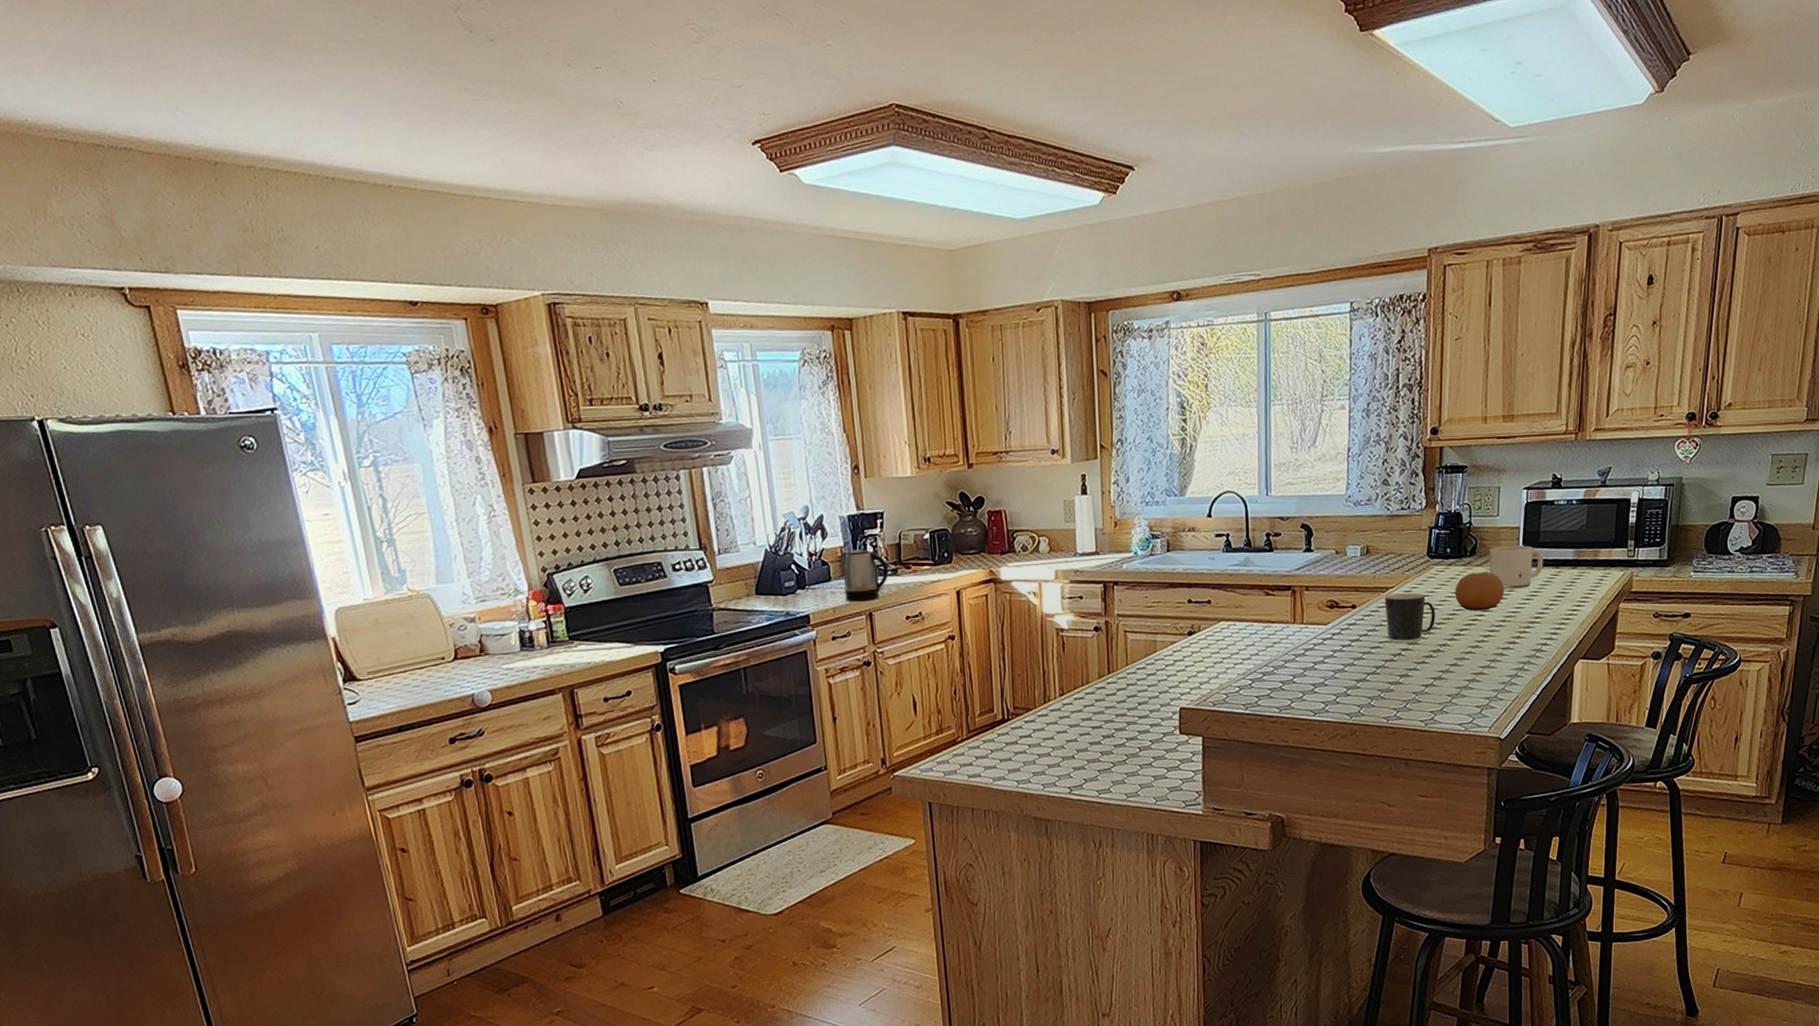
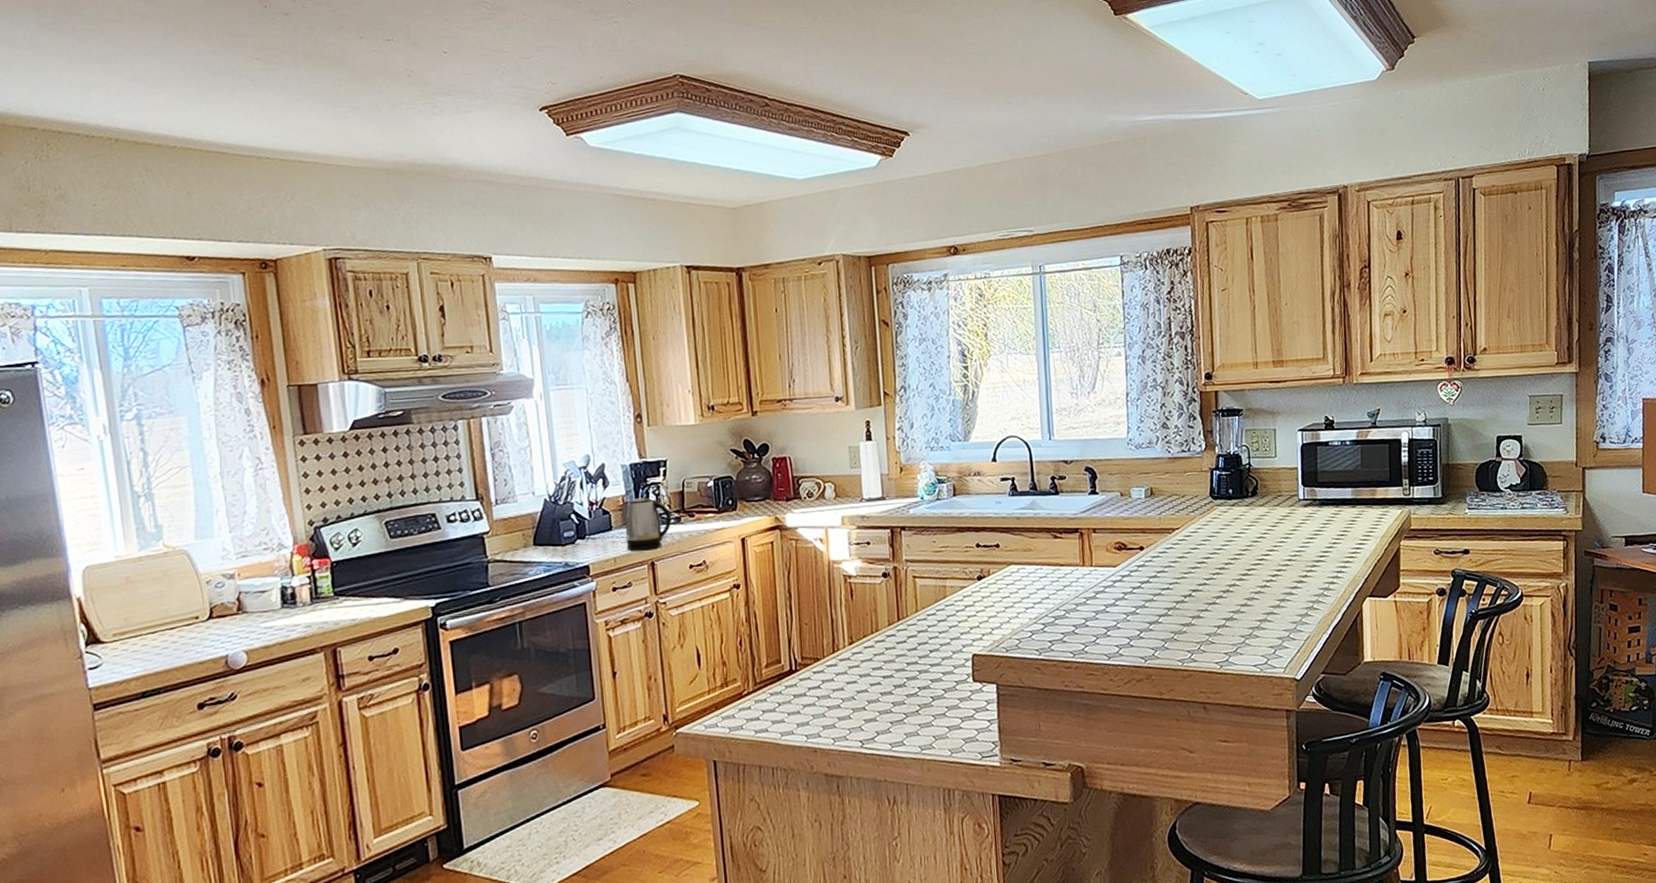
mug: present [1384,593,1435,644] -> none [1171,533,1223,585]
fruit: present [1455,572,1504,612] -> none [1239,512,1288,551]
mug: present [1489,545,1543,590] -> none [1270,485,1324,530]

